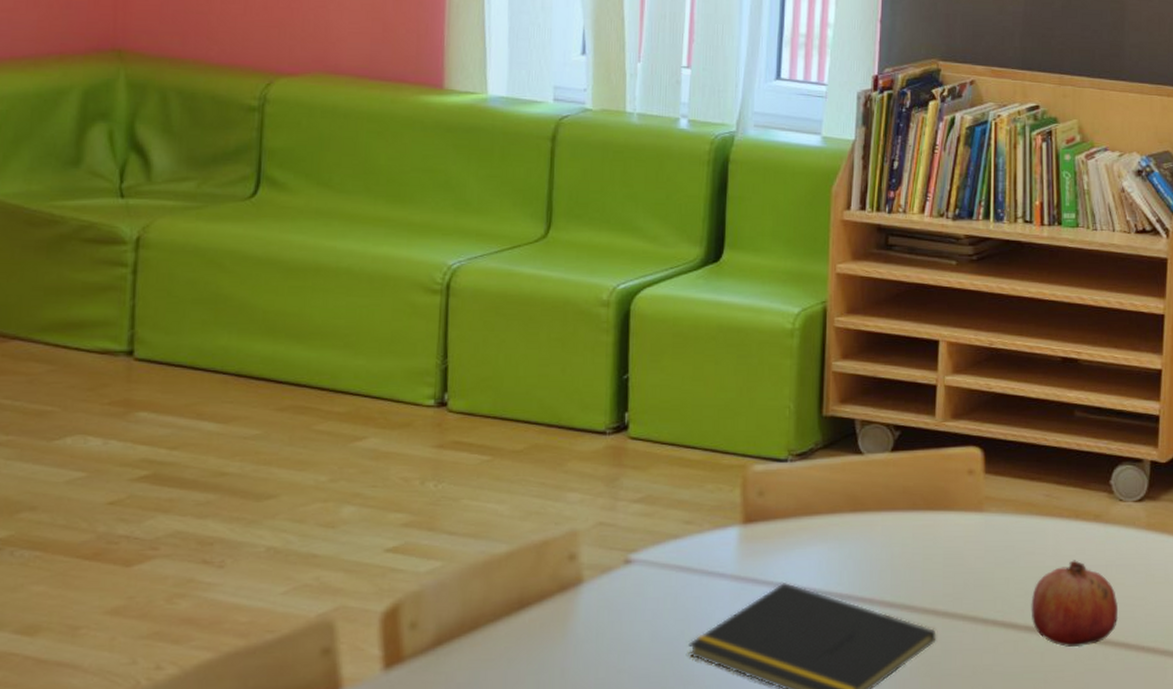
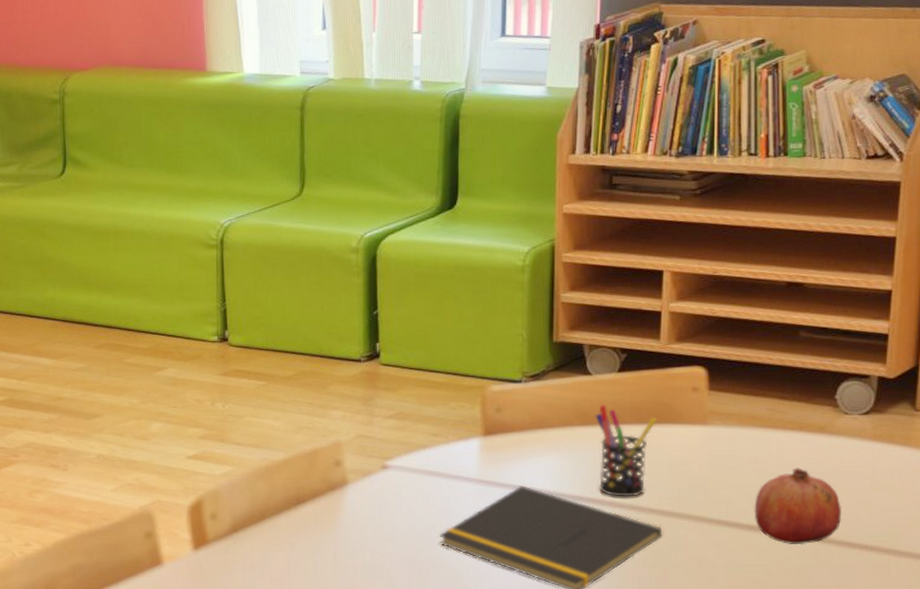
pen holder: none [866,489,931,595] -> present [595,405,657,497]

